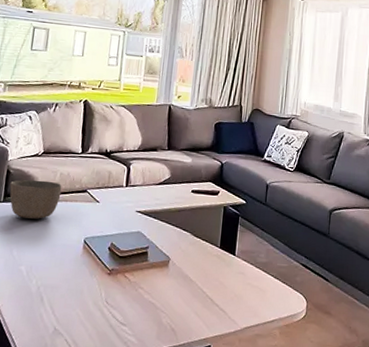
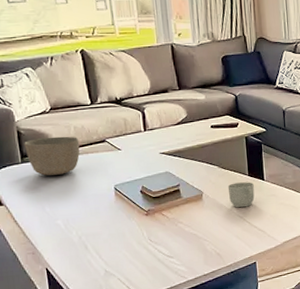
mug: none [196,253,224,282] -> present [227,182,255,208]

